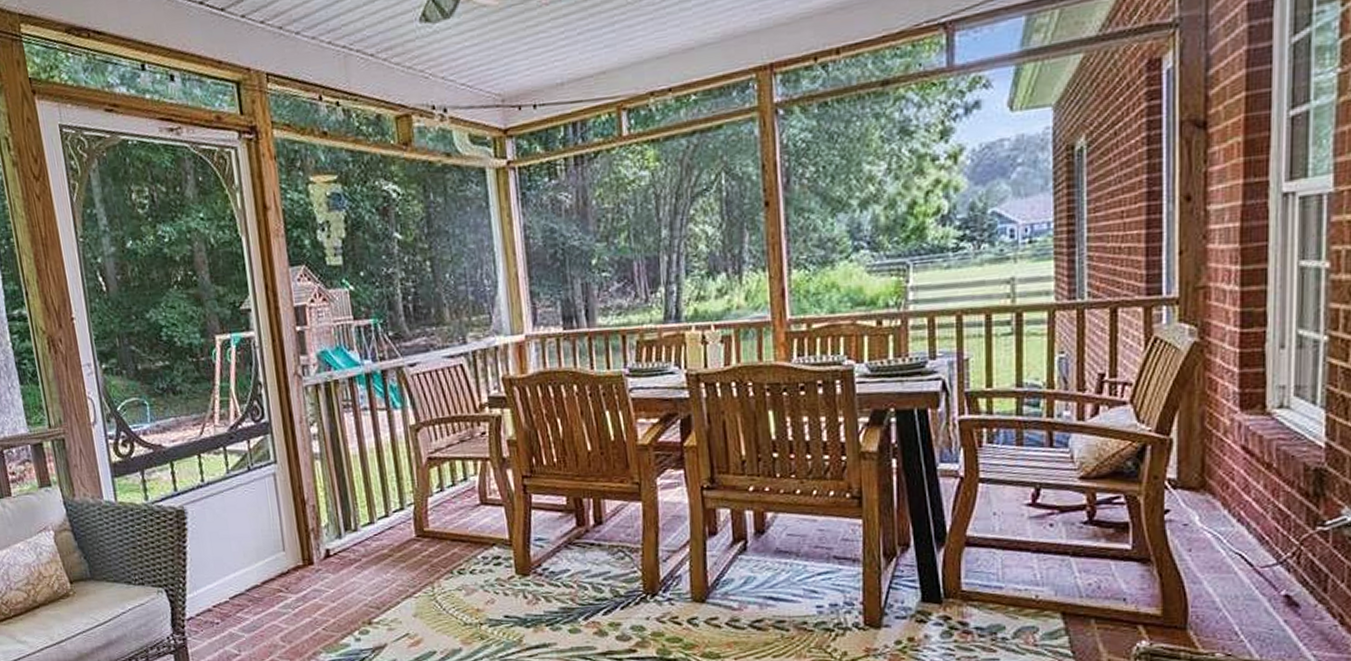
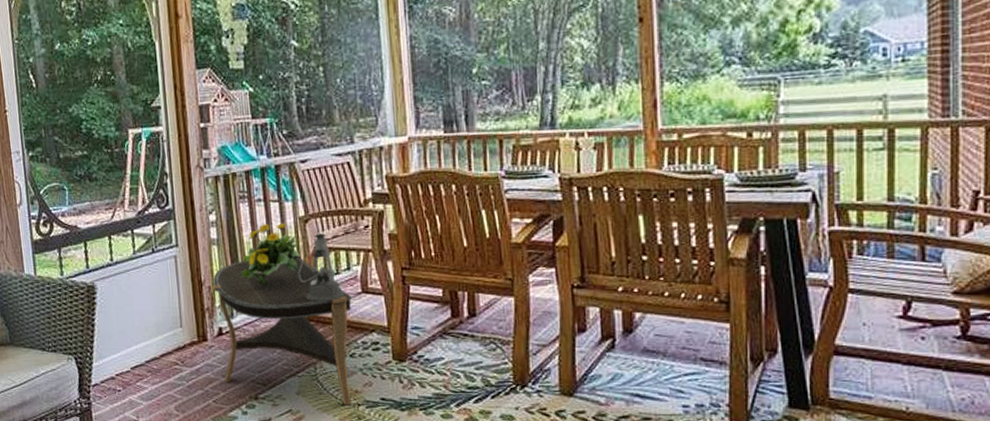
coffee table: none [316,468,473,625] -> present [212,256,353,405]
flowering plant: none [348,433,414,503] -> present [241,223,302,287]
lantern: none [410,438,462,517] -> present [298,230,345,302]

